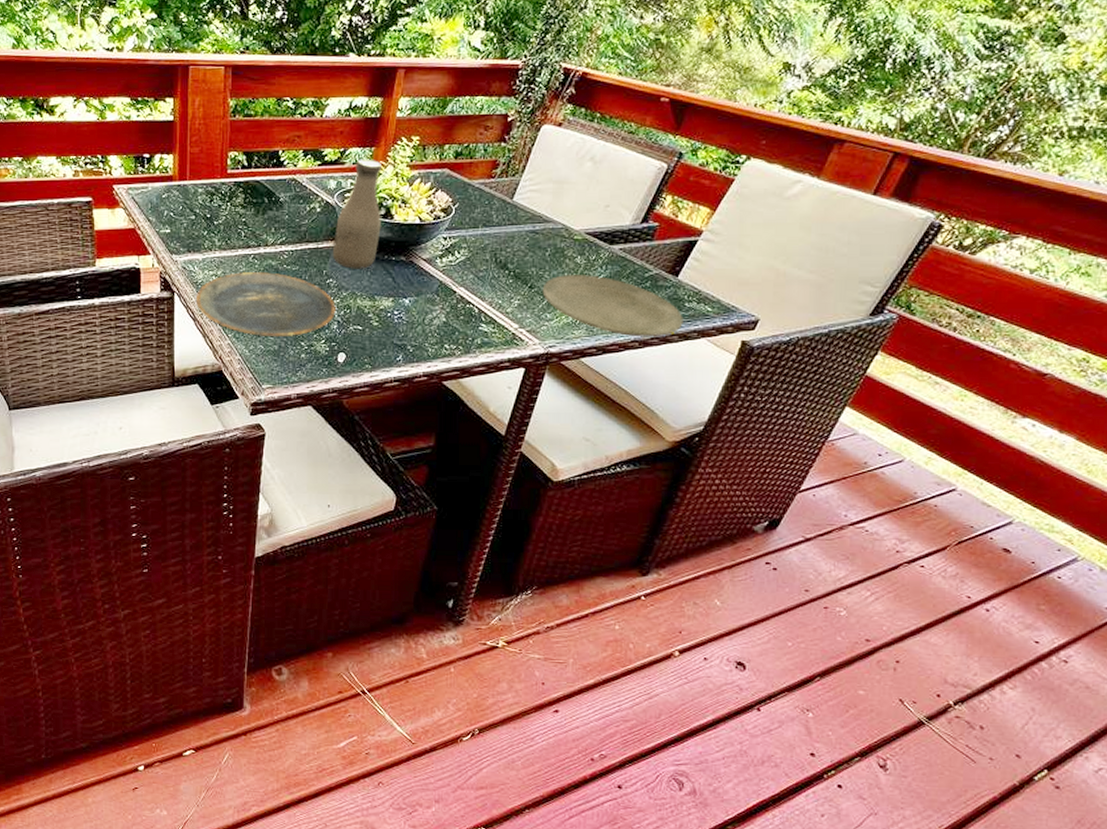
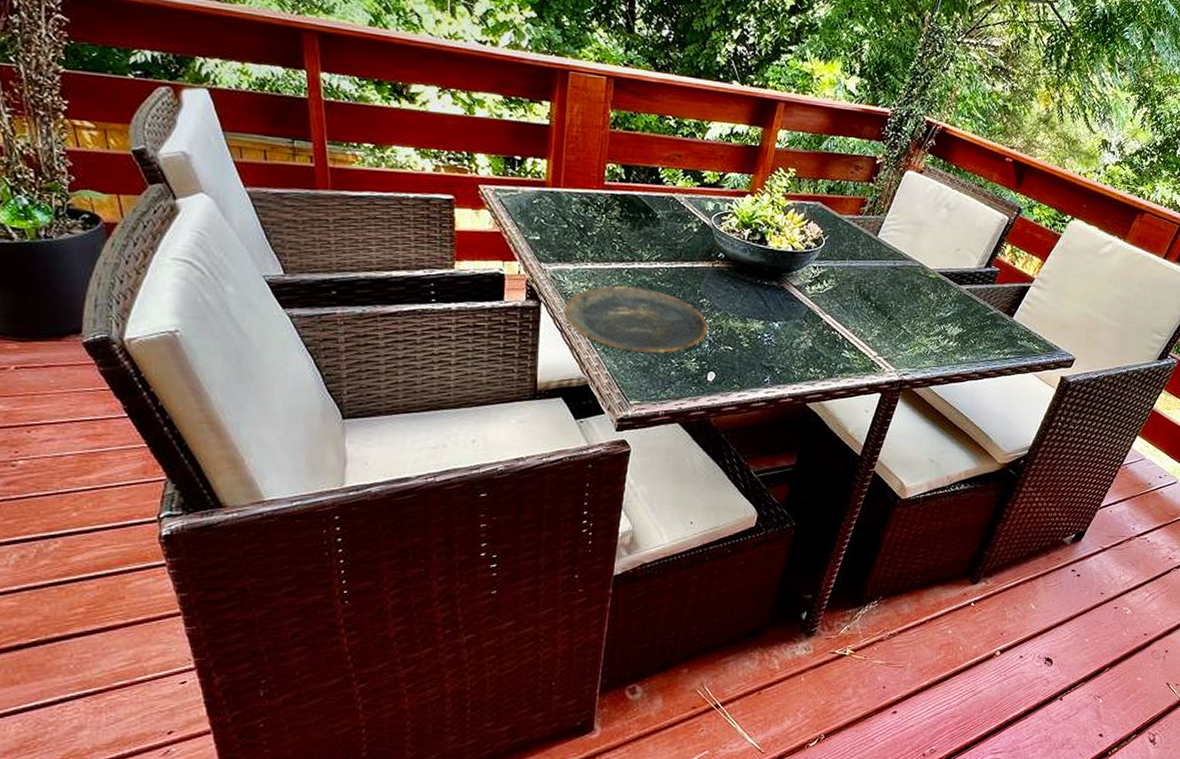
bottle: present [332,159,381,269] -> none [706,184,759,291]
plate: present [542,275,683,337] -> none [899,309,1016,370]

